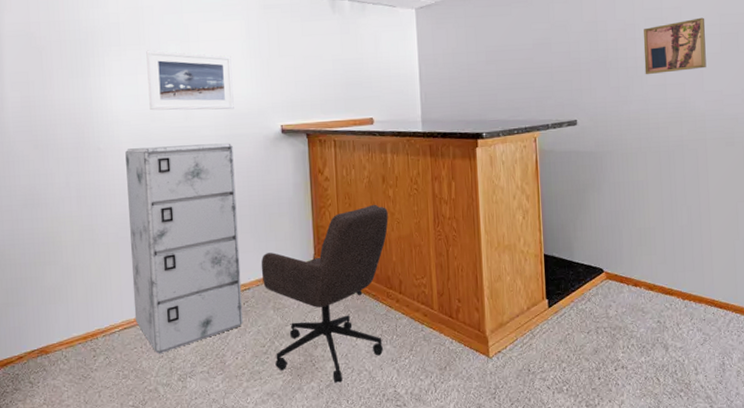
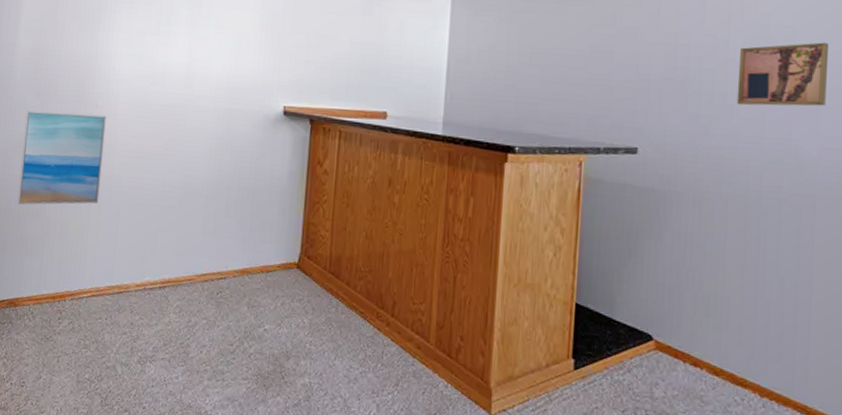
wall art: none [26,157,116,257] -> present [17,110,106,205]
filing cabinet: present [125,143,244,354] -> none [104,109,230,331]
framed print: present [146,50,234,111] -> none [152,11,242,83]
office chair: present [261,204,388,383] -> none [240,208,390,405]

